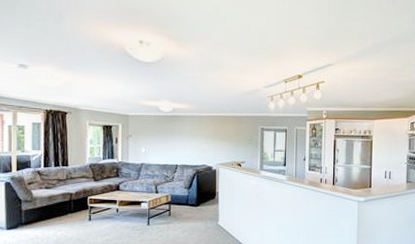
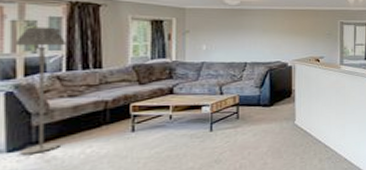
floor lamp: none [11,130,43,232] -> present [15,27,66,155]

